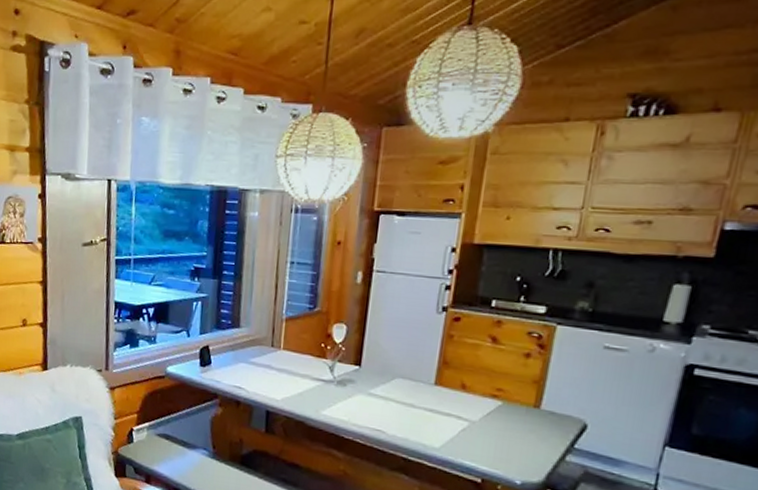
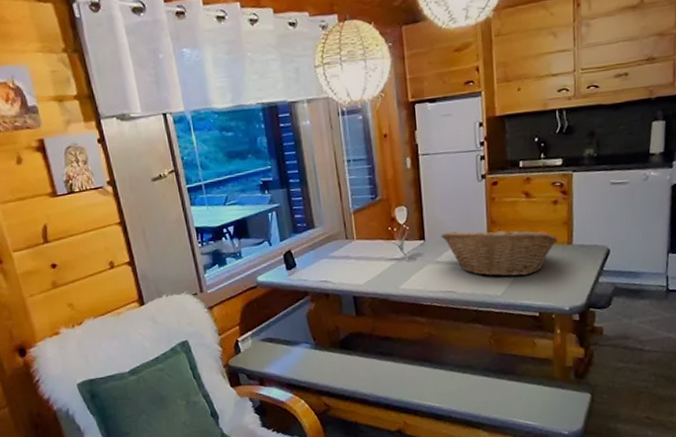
fruit basket: none [380,362,524,433] -> present [441,225,559,277]

